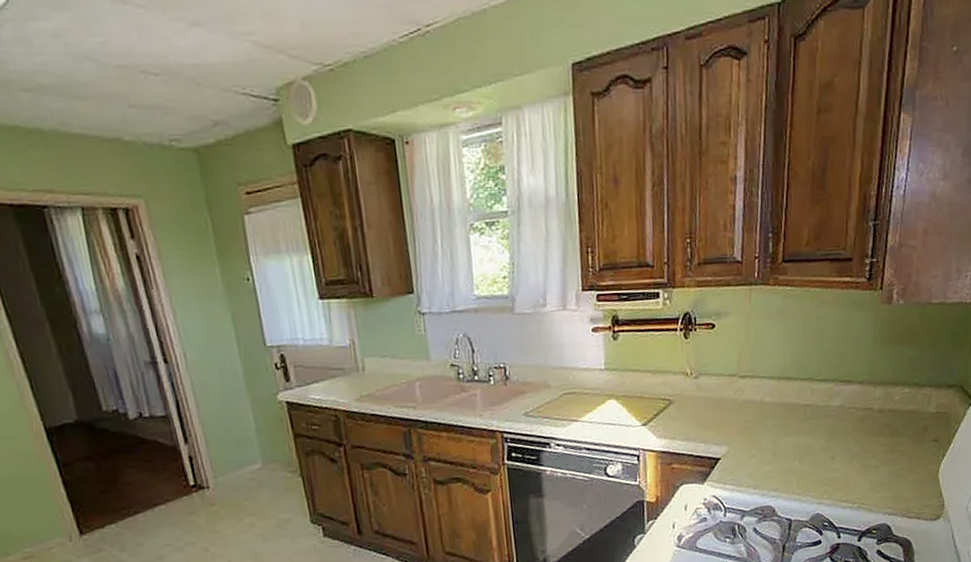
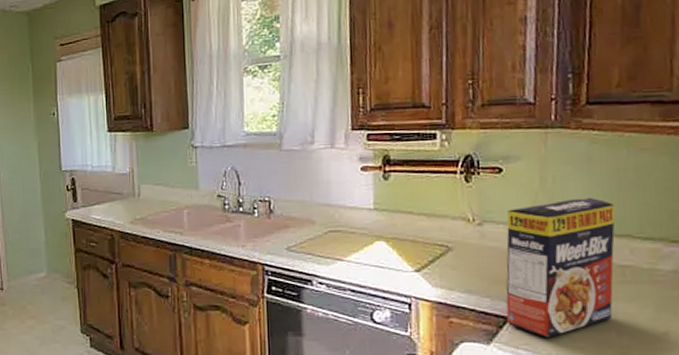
cereal box: none [717,347,801,473] -> present [506,198,615,338]

